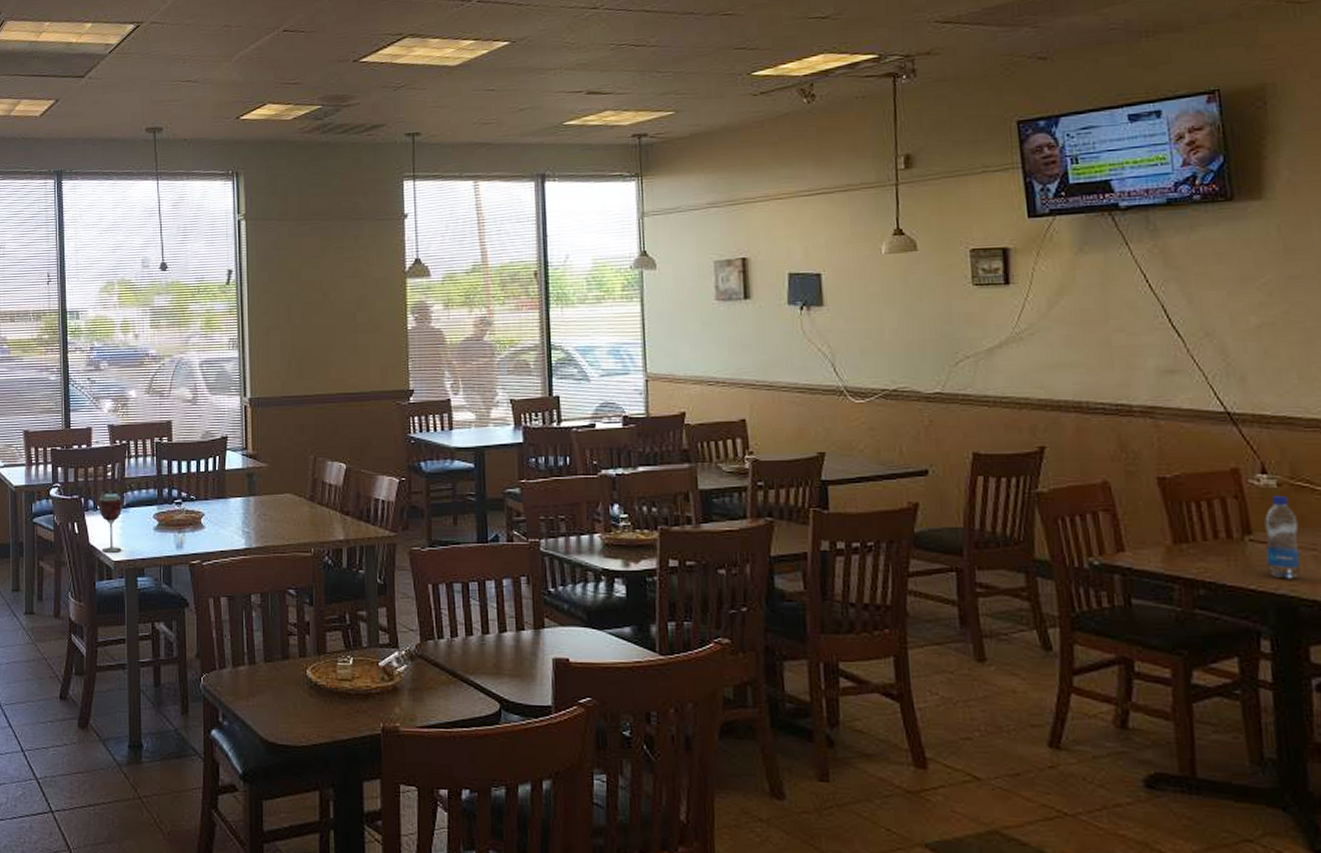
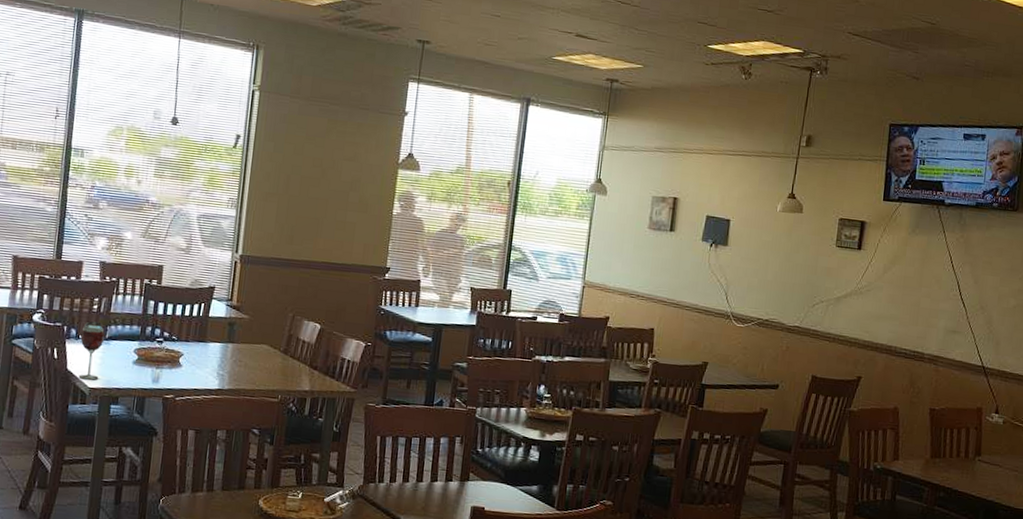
bottle: present [1264,496,1301,579] -> none [985,430,1011,490]

